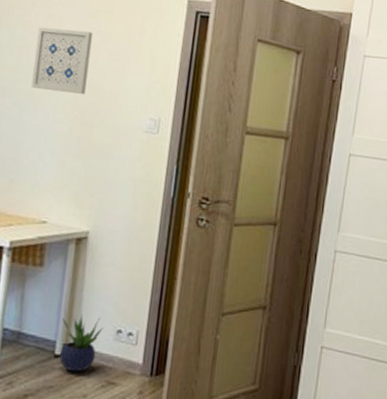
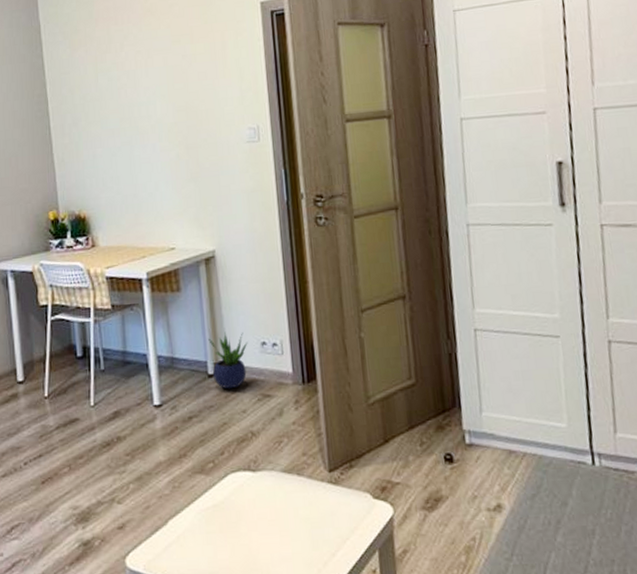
wall art: present [31,27,93,95] -> none [130,58,184,125]

